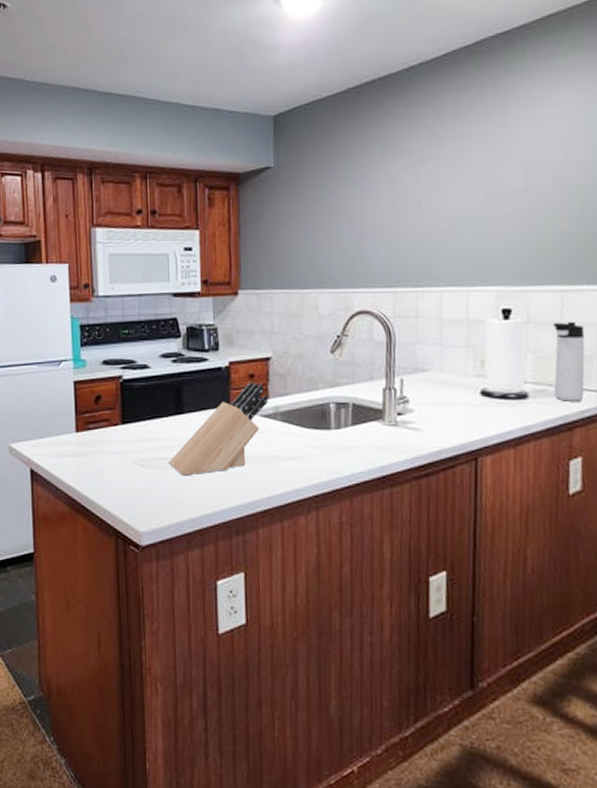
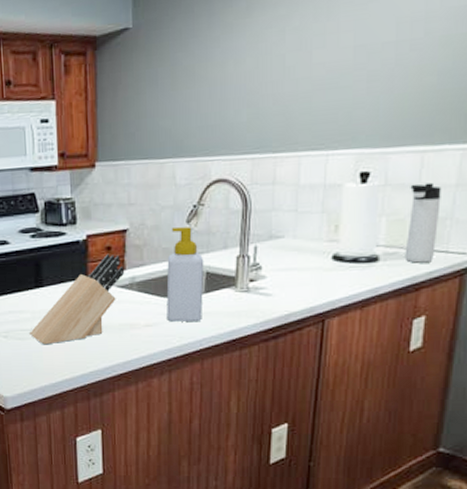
soap bottle: none [311,357,350,456] -> present [166,227,204,322]

